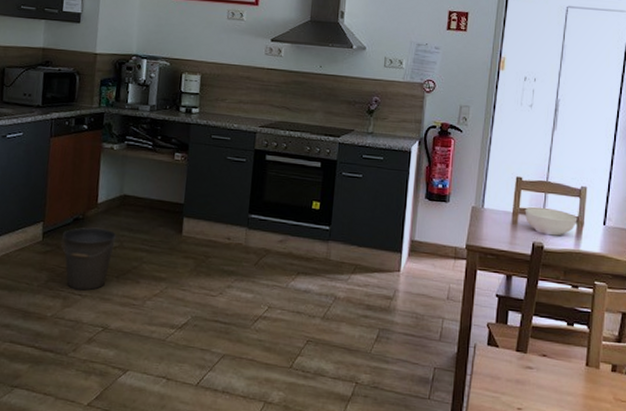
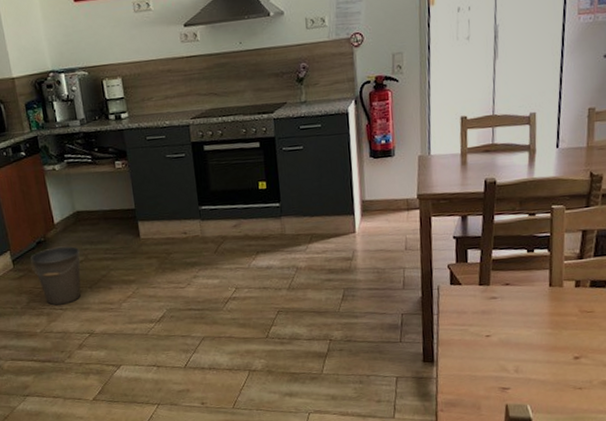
bowl: present [524,207,578,236] -> none [473,142,529,170]

